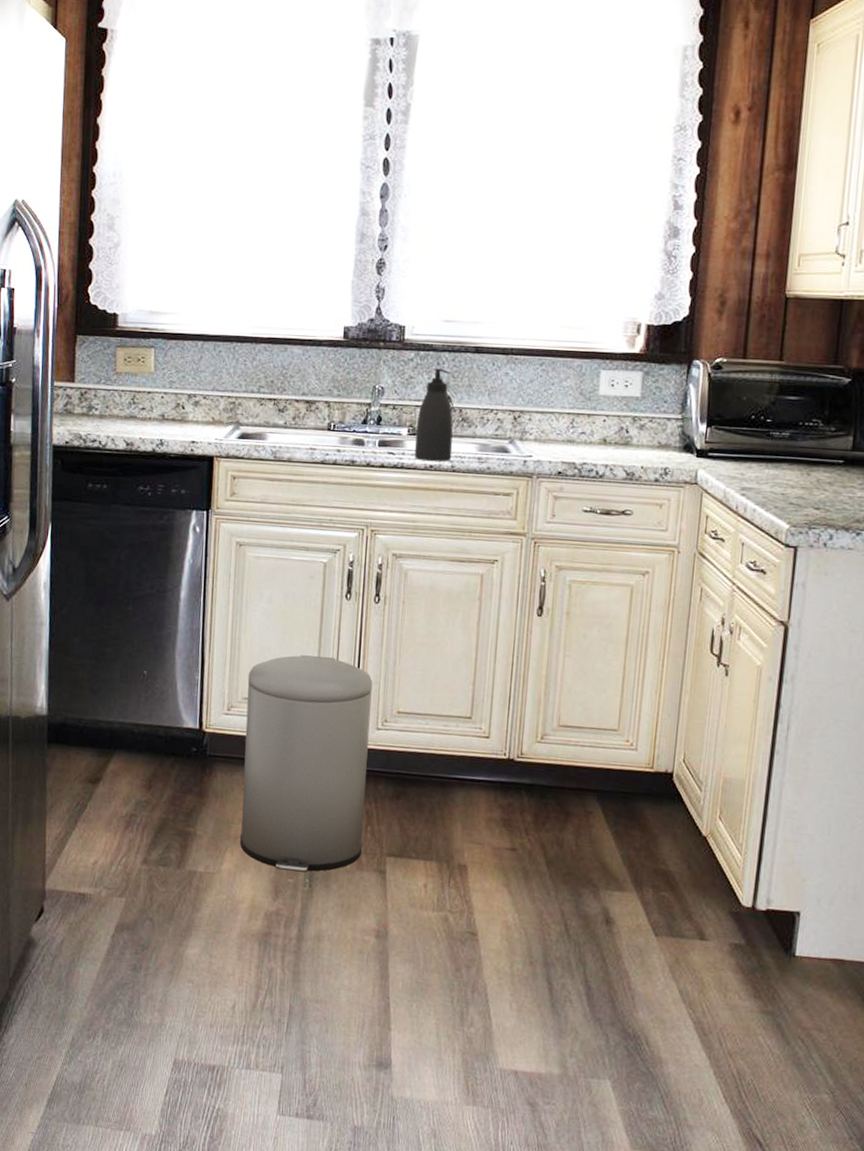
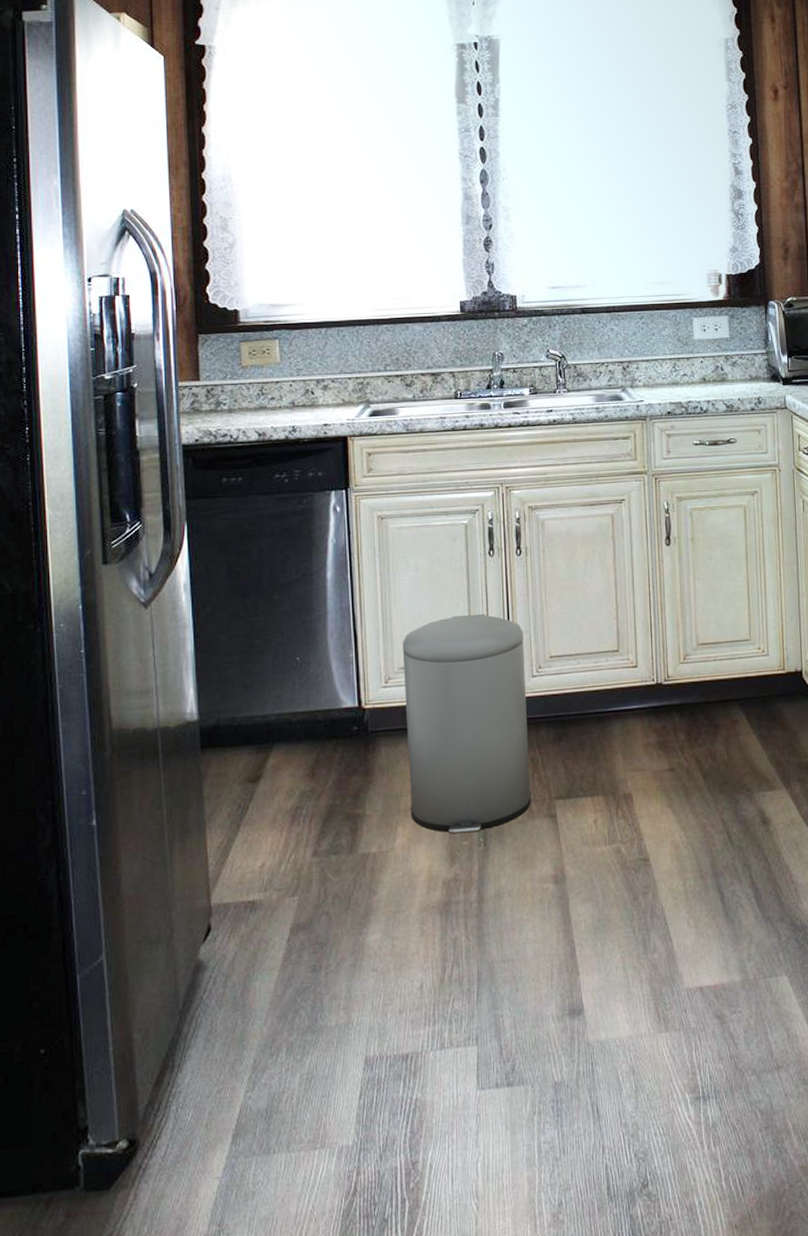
soap dispenser: present [414,368,454,463] -> none [536,331,572,417]

